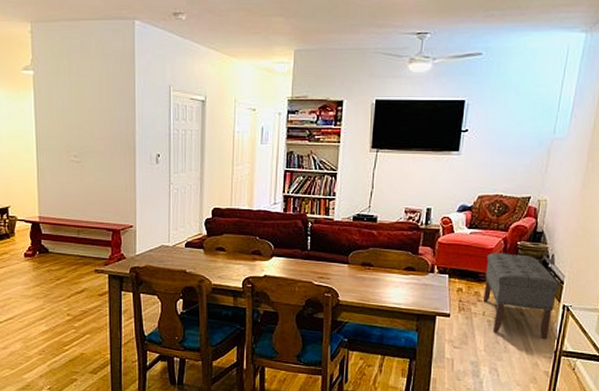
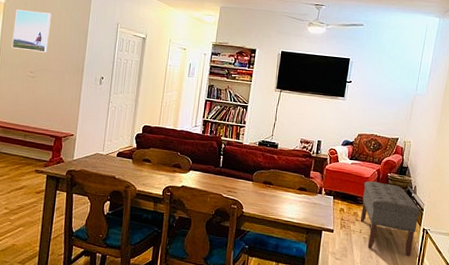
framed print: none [47,81,91,131] -> present [11,10,52,53]

